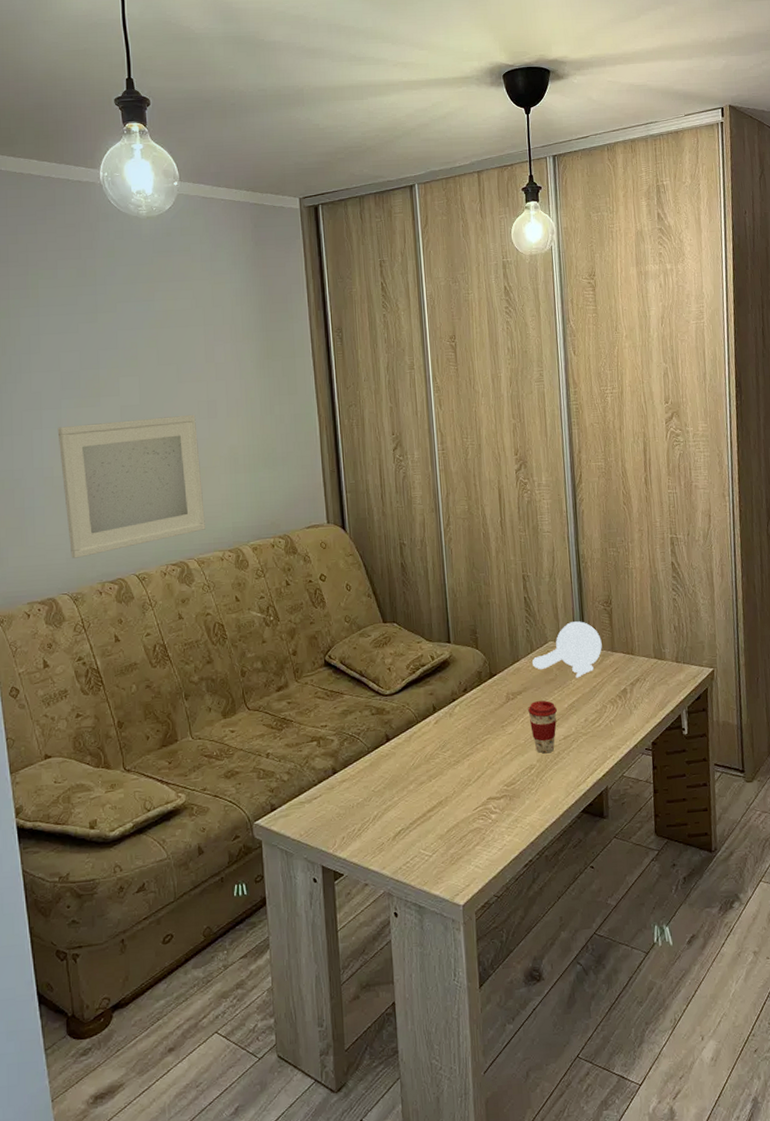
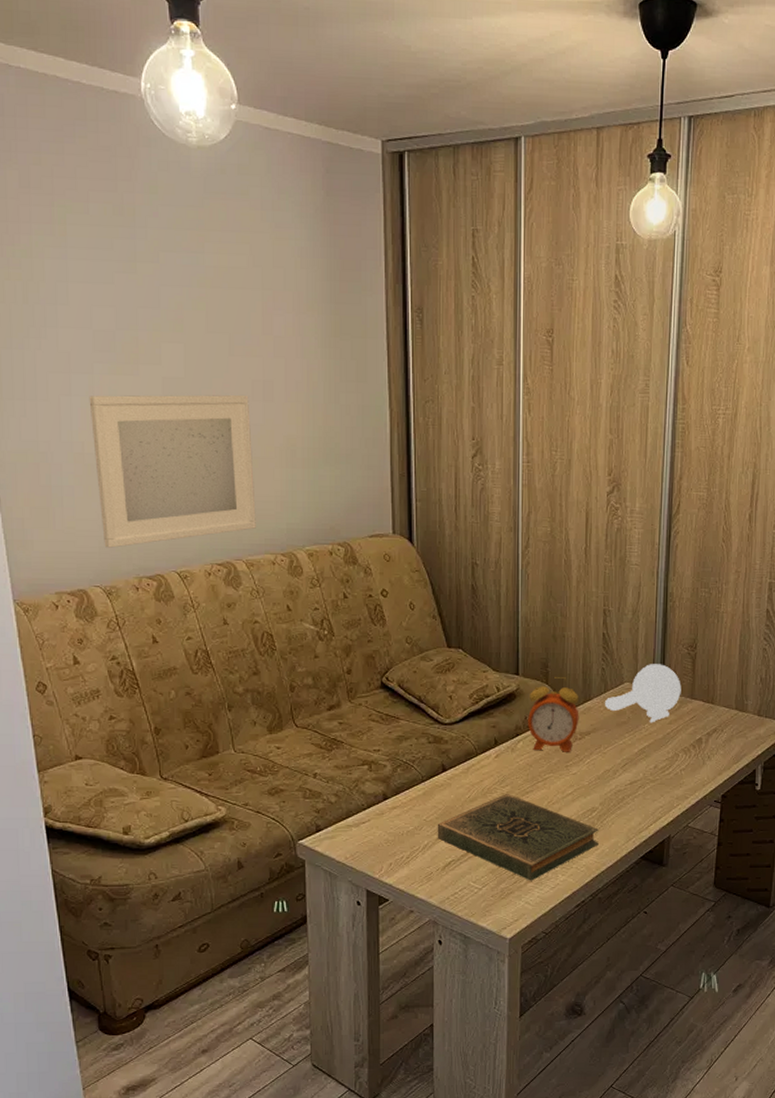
book: none [385,757,540,844] -> present [437,793,599,881]
alarm clock: none [461,641,510,714] -> present [527,677,579,752]
coffee cup: present [528,700,558,754] -> none [595,743,627,797]

